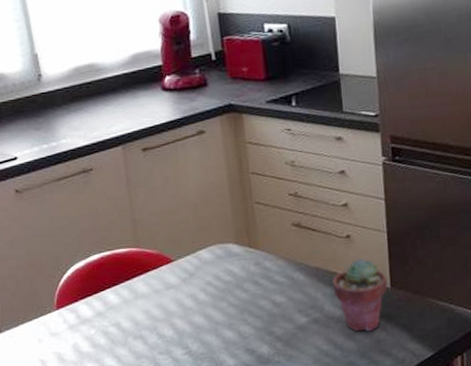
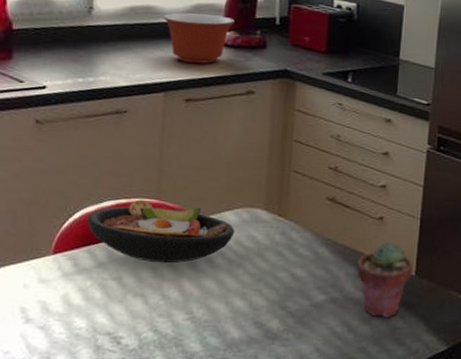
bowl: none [78,249,212,306] -> present [87,199,235,264]
mixing bowl: none [106,61,173,113] -> present [163,12,235,64]

